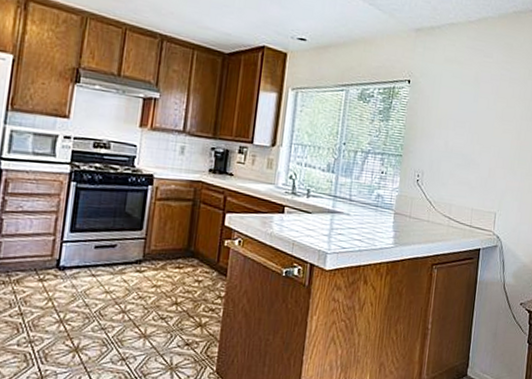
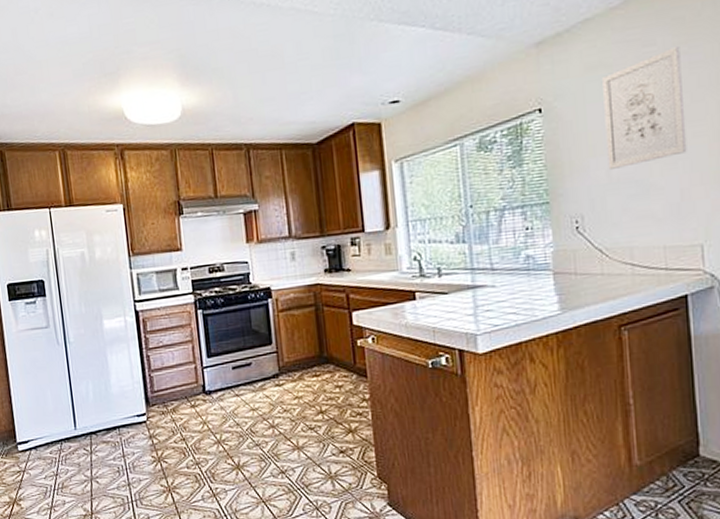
wall art: none [447,63,506,143] -> present [601,45,687,169]

